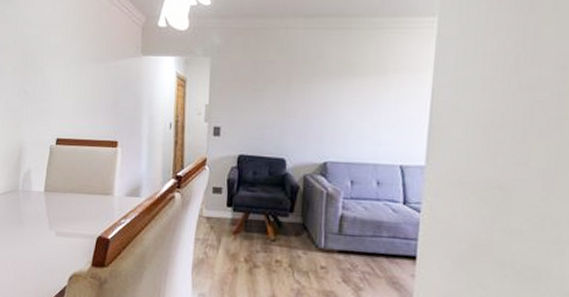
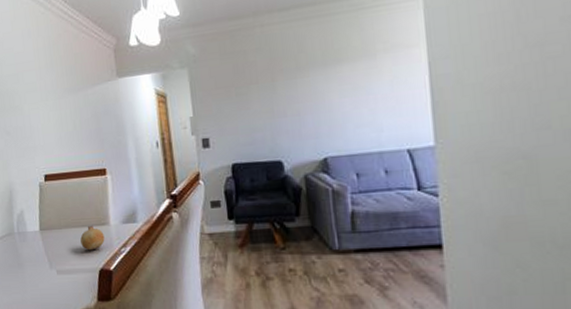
fruit: none [83,193,107,218] -> present [80,225,105,251]

